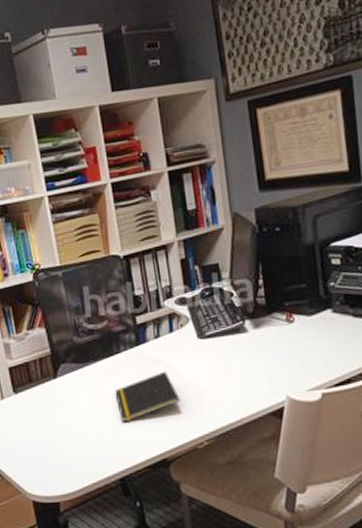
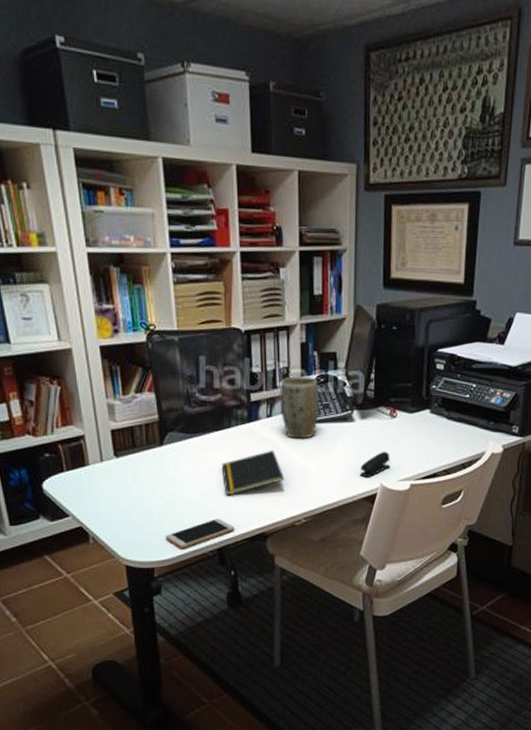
smartphone: none [68,447,135,480] -> present [166,518,234,548]
plant pot: none [164,291,209,357] -> present [280,375,320,439]
stapler: none [261,359,296,390] -> present [360,451,391,477]

